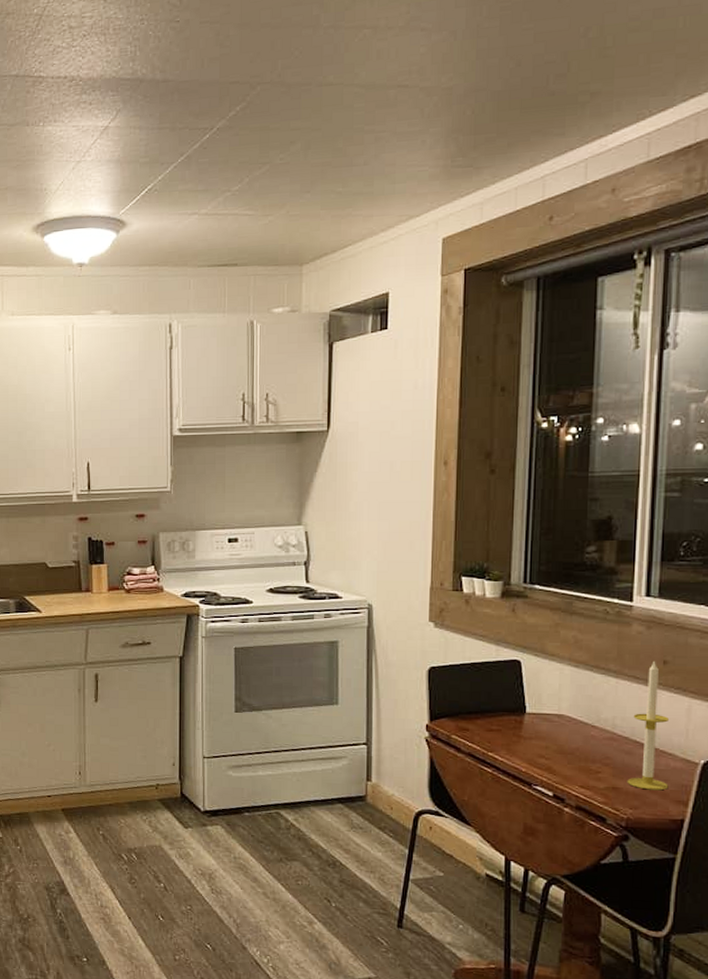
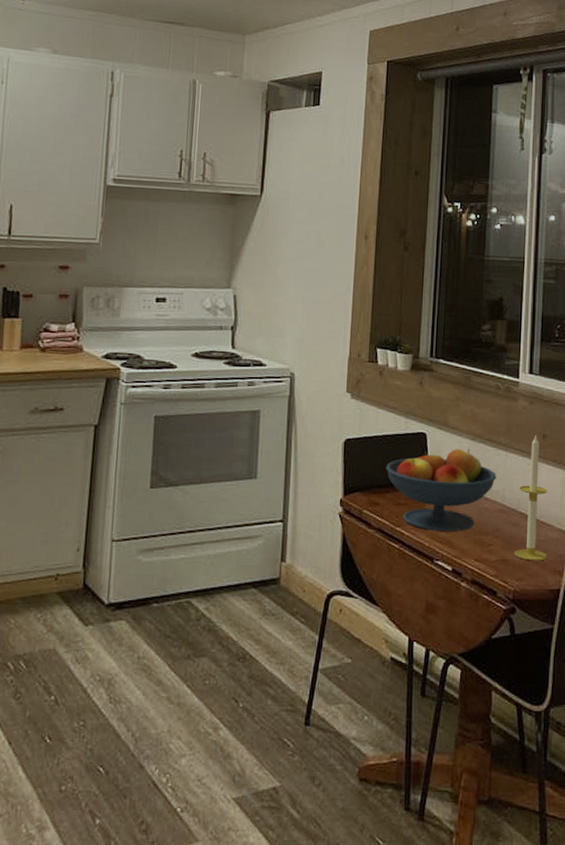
fruit bowl: none [475,675,605,758] -> present [386,448,496,532]

